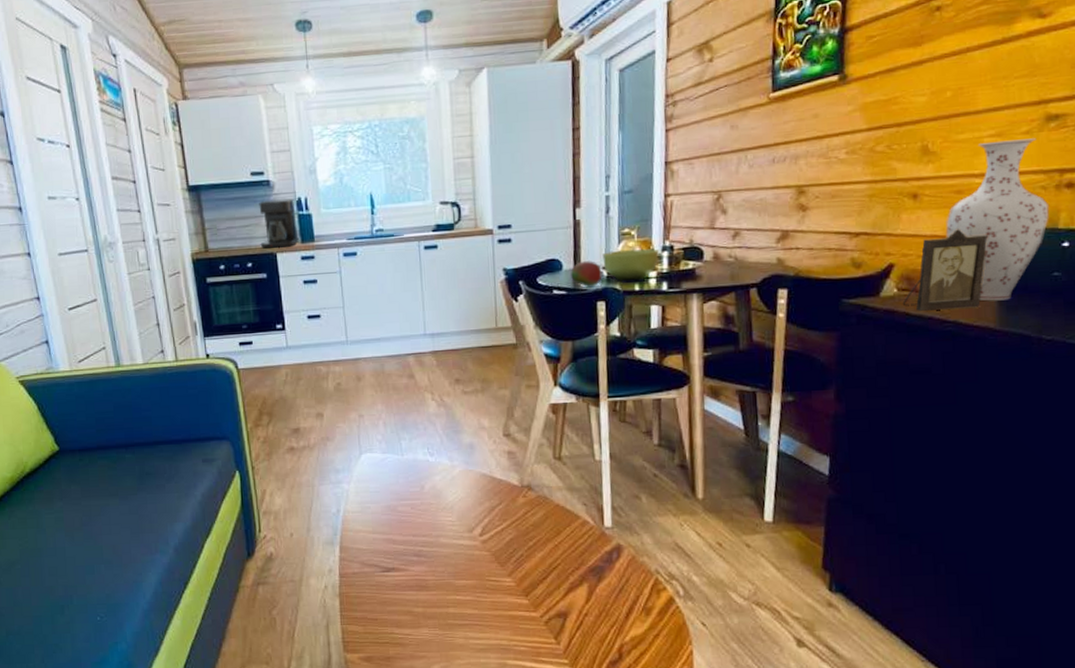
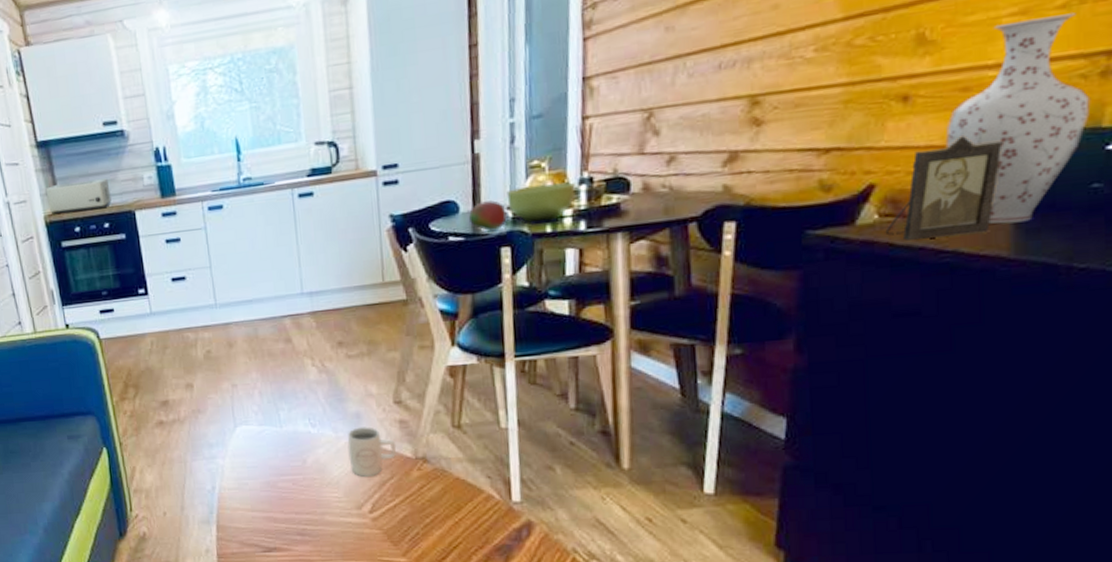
toaster: none [194,222,255,253] -> present [45,178,112,215]
coffee maker: present [259,198,300,249] -> none [113,149,160,206]
mug: none [461,456,505,502] -> present [347,426,397,477]

